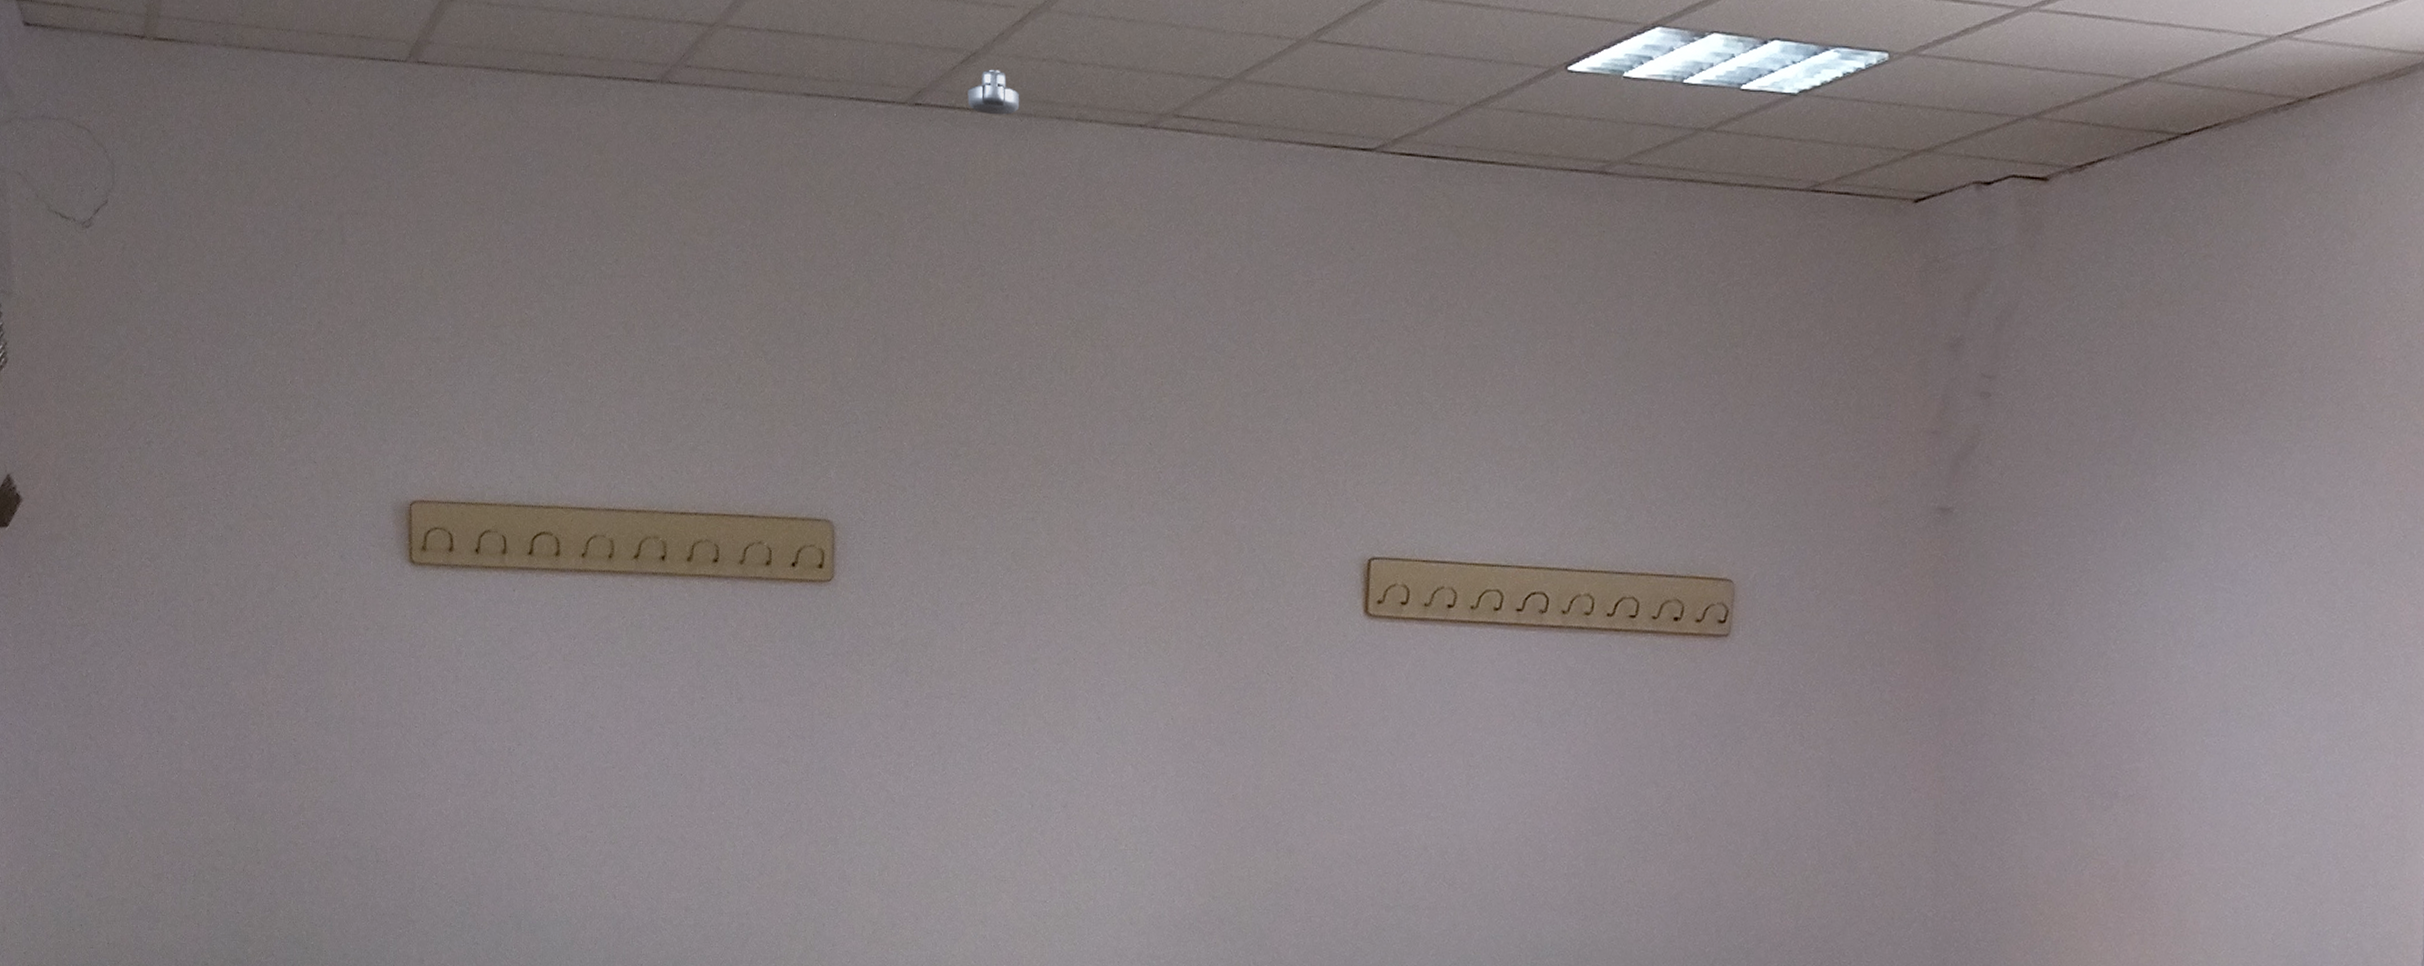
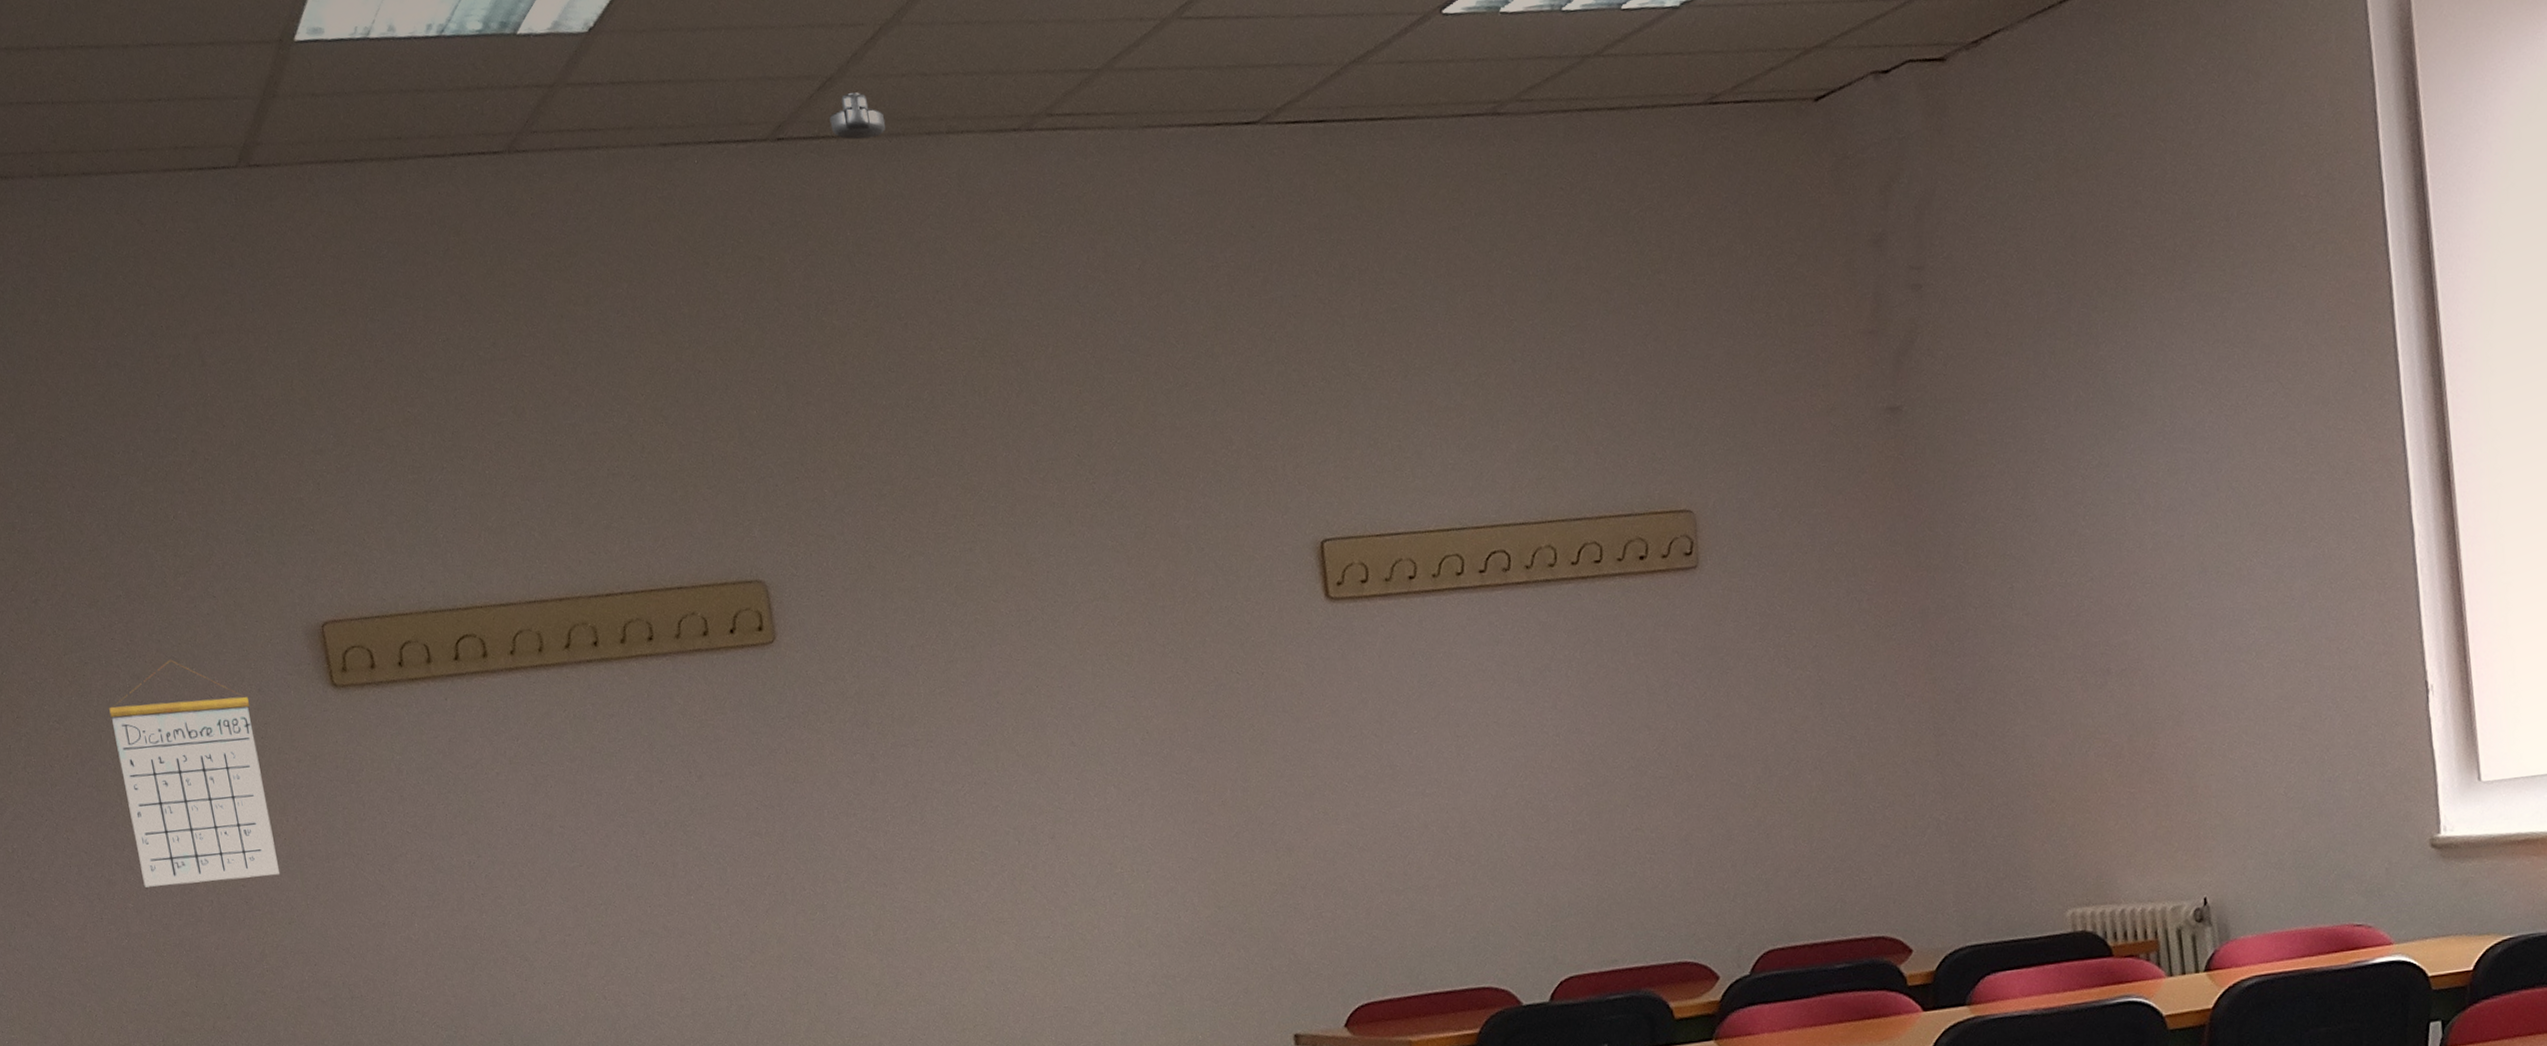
calendar: none [199,516,330,735] -> present [109,659,280,887]

